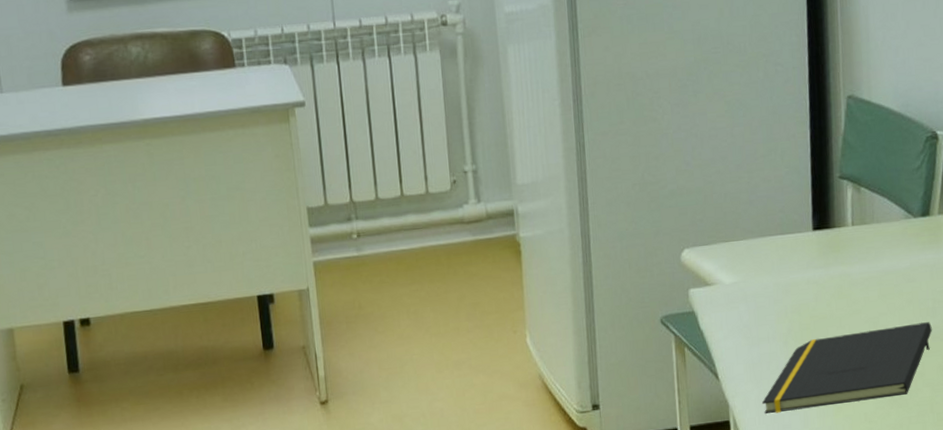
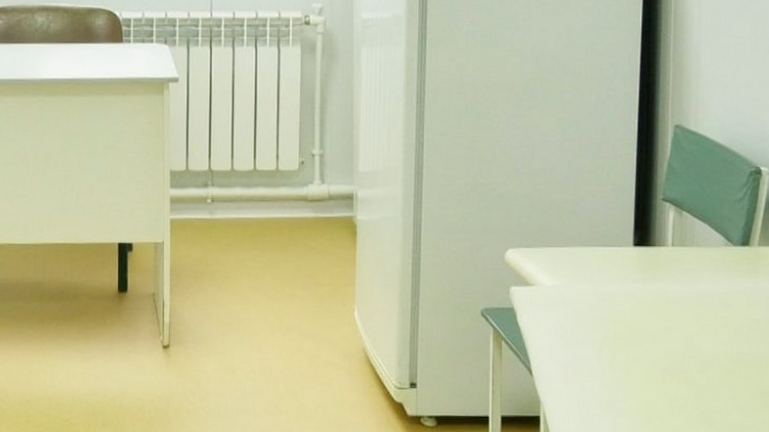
notepad: present [762,322,932,414] -> none [573,347,746,416]

